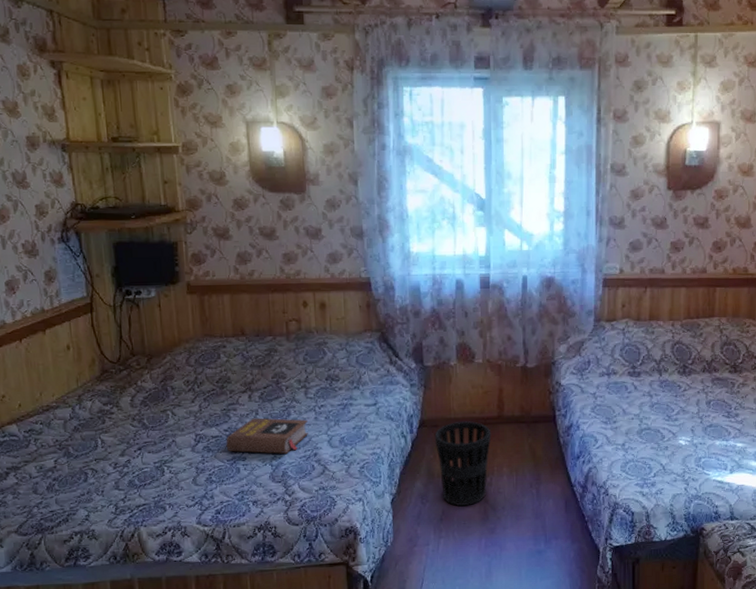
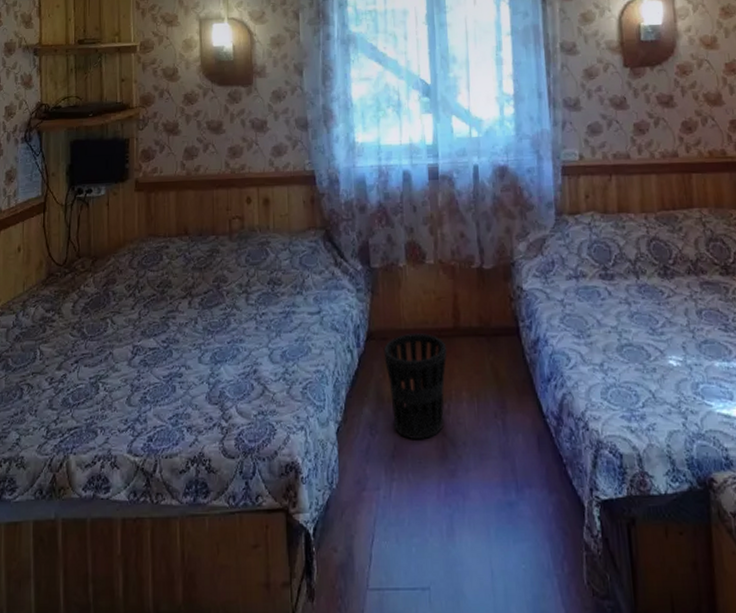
book: present [226,418,308,454] -> none [163,327,248,370]

